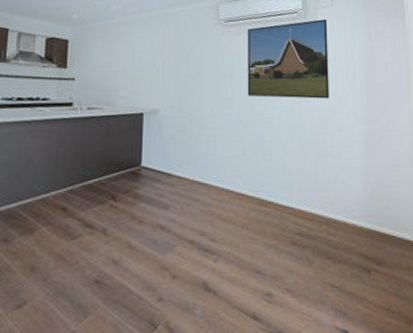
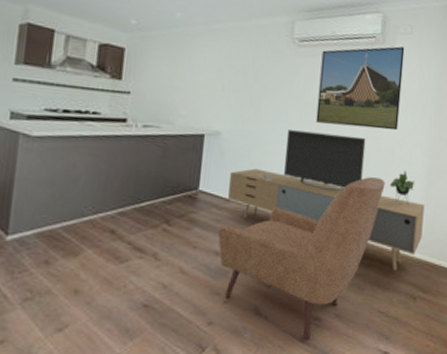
chair: none [163,146,323,317] -> present [218,177,385,340]
media console: none [169,104,368,241] -> present [228,130,425,270]

